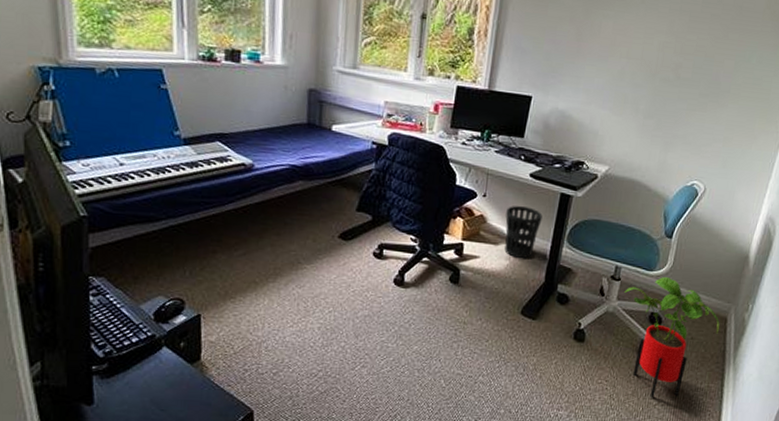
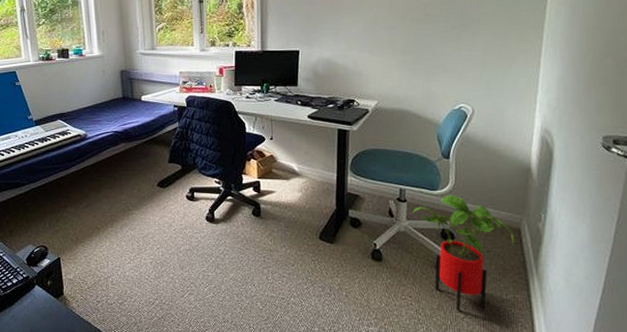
wastebasket: present [504,205,543,259] -> none [292,143,325,190]

